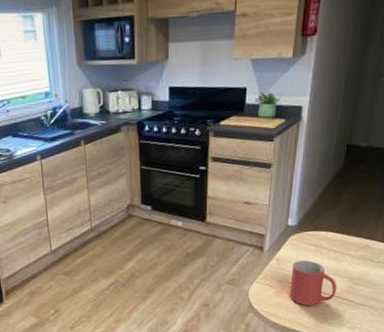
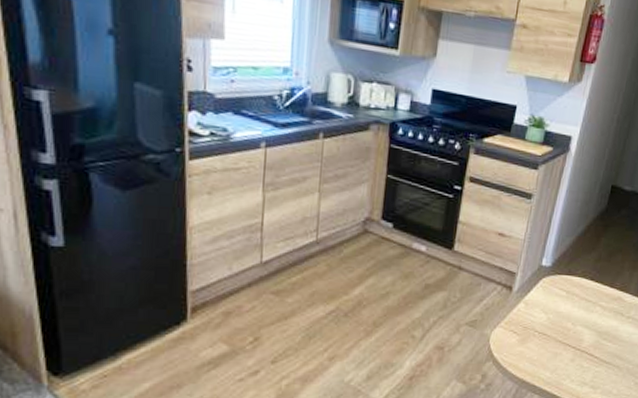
mug: present [289,260,336,306] -> none [533,306,584,359]

